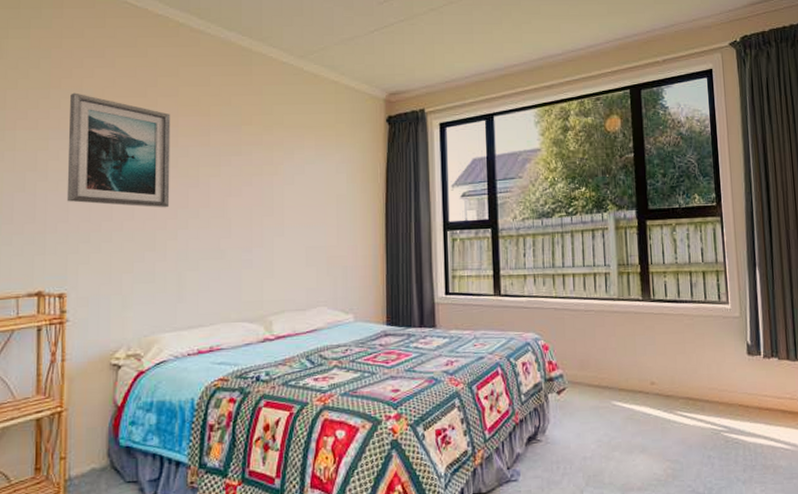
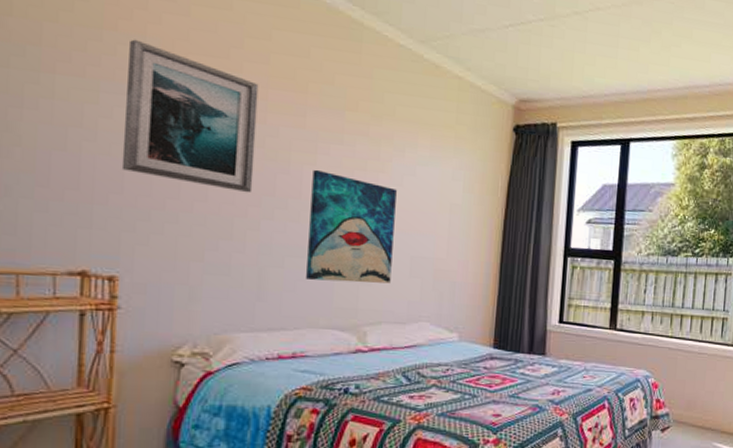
wall art: none [218,179,290,278] -> present [306,169,397,284]

